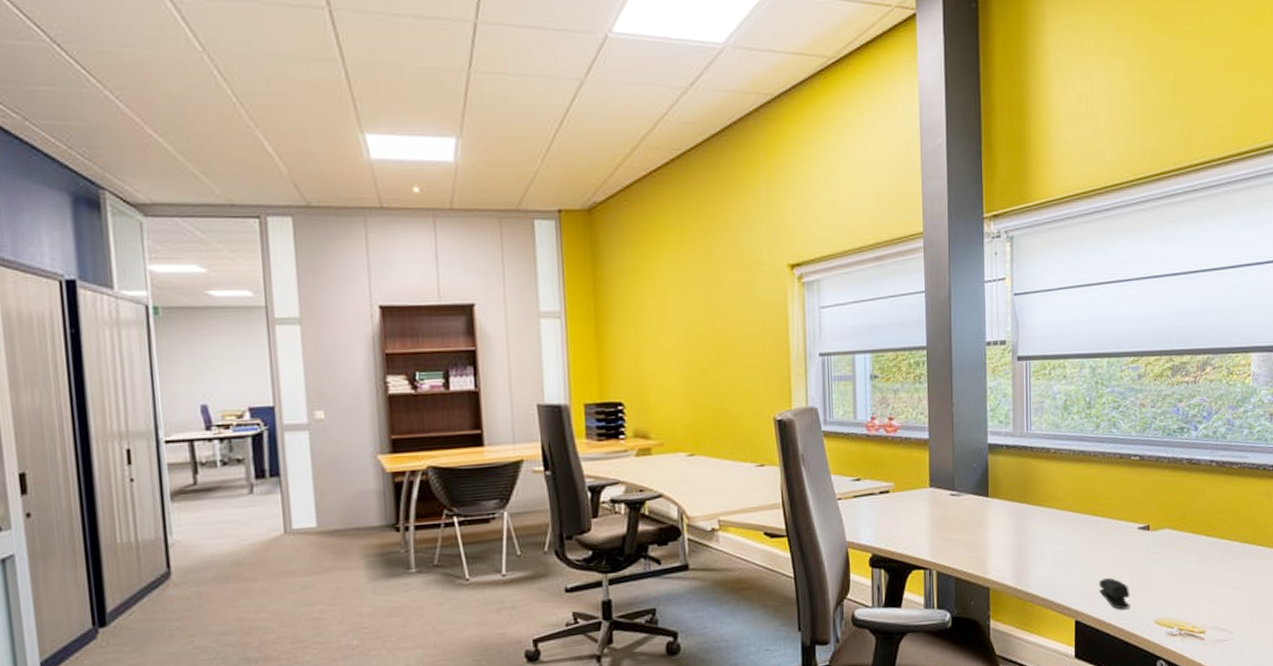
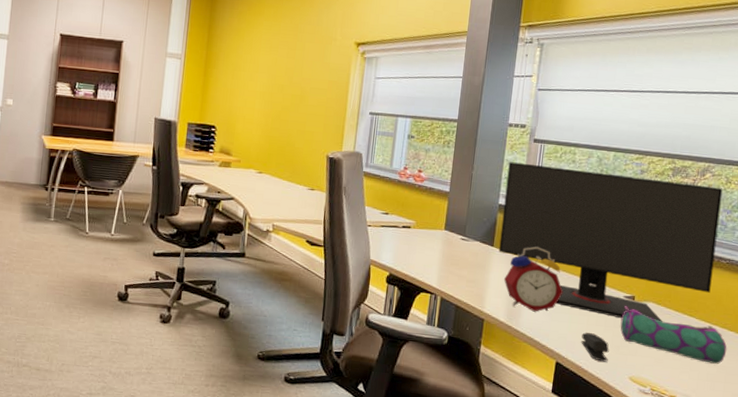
computer monitor: none [992,381,1226,555] -> present [498,161,723,322]
alarm clock: none [1006,487,1073,567] -> present [504,246,563,312]
pencil case: none [1138,538,1250,586] -> present [620,305,727,364]

